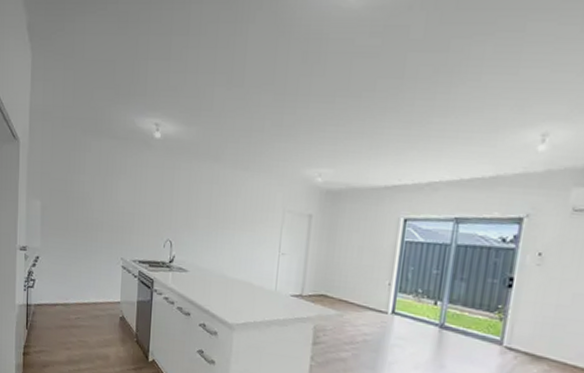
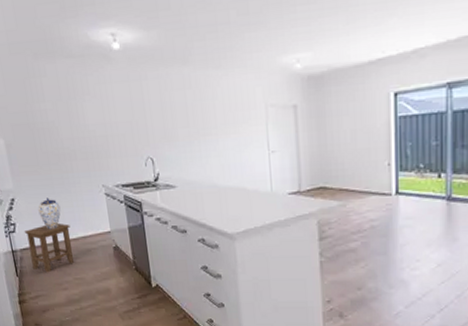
stool: none [41,285,84,331] -> present [24,224,75,273]
decorative urn: none [58,261,79,291] -> present [38,198,61,230]

